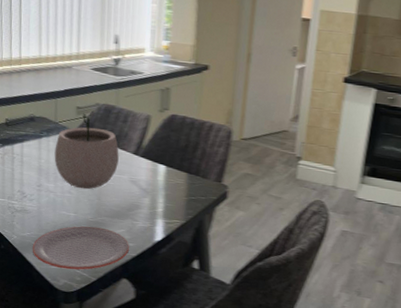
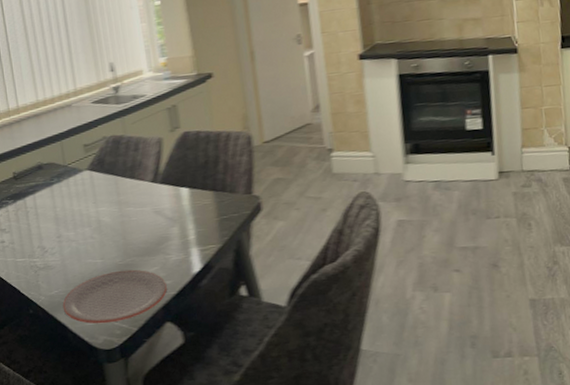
plant pot: present [54,110,119,190] -> none [68,145,138,232]

